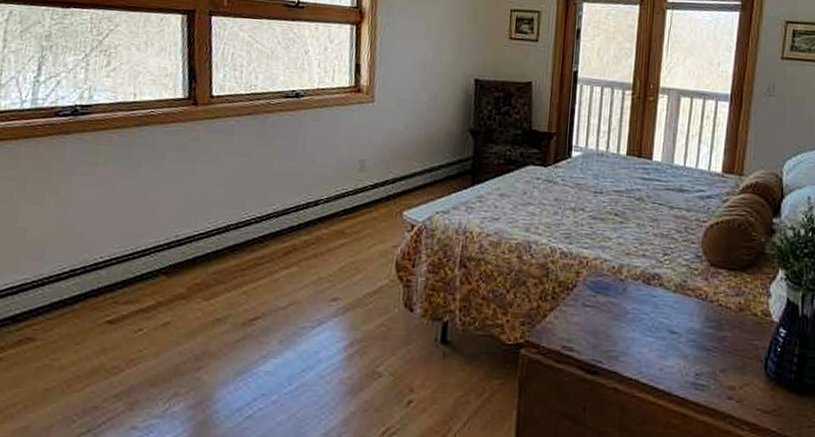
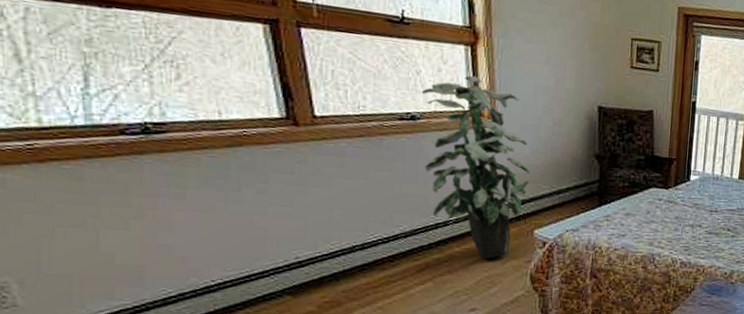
indoor plant: none [303,52,403,242] -> present [421,75,530,259]

